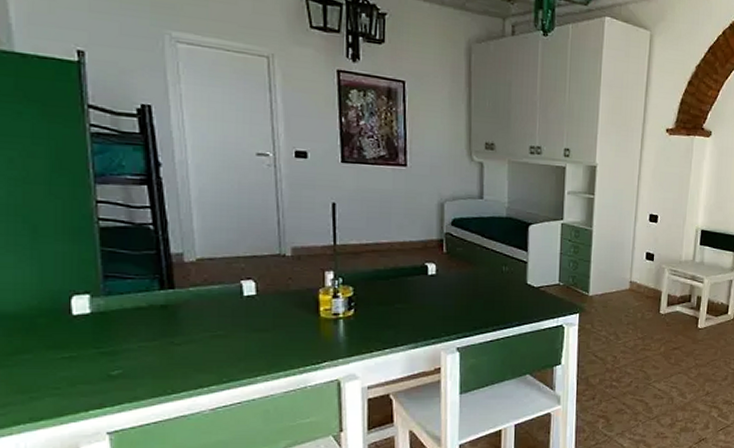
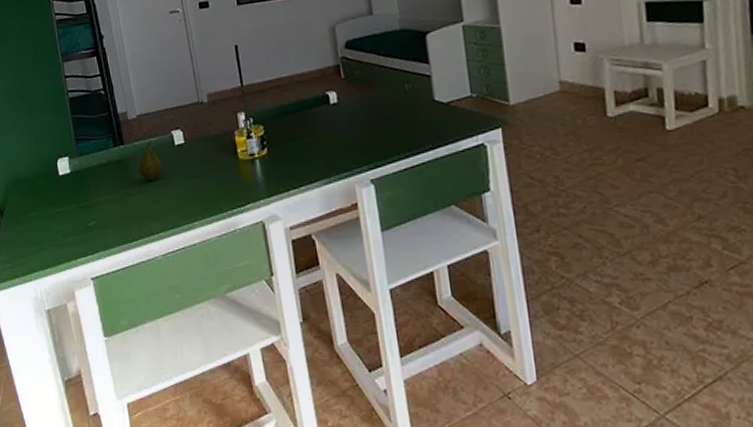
fruit: none [191,289,225,331] -> present [138,141,163,181]

